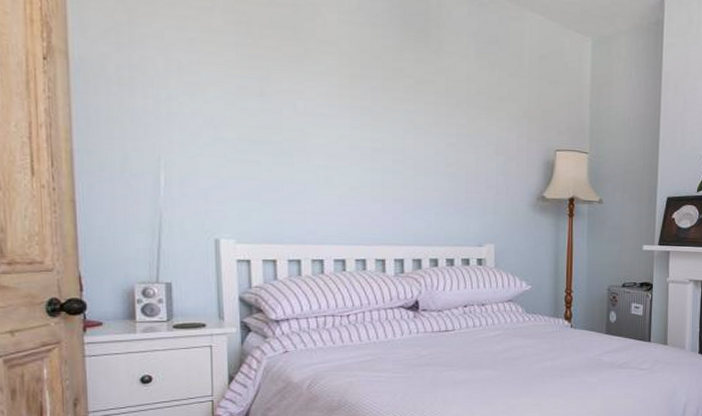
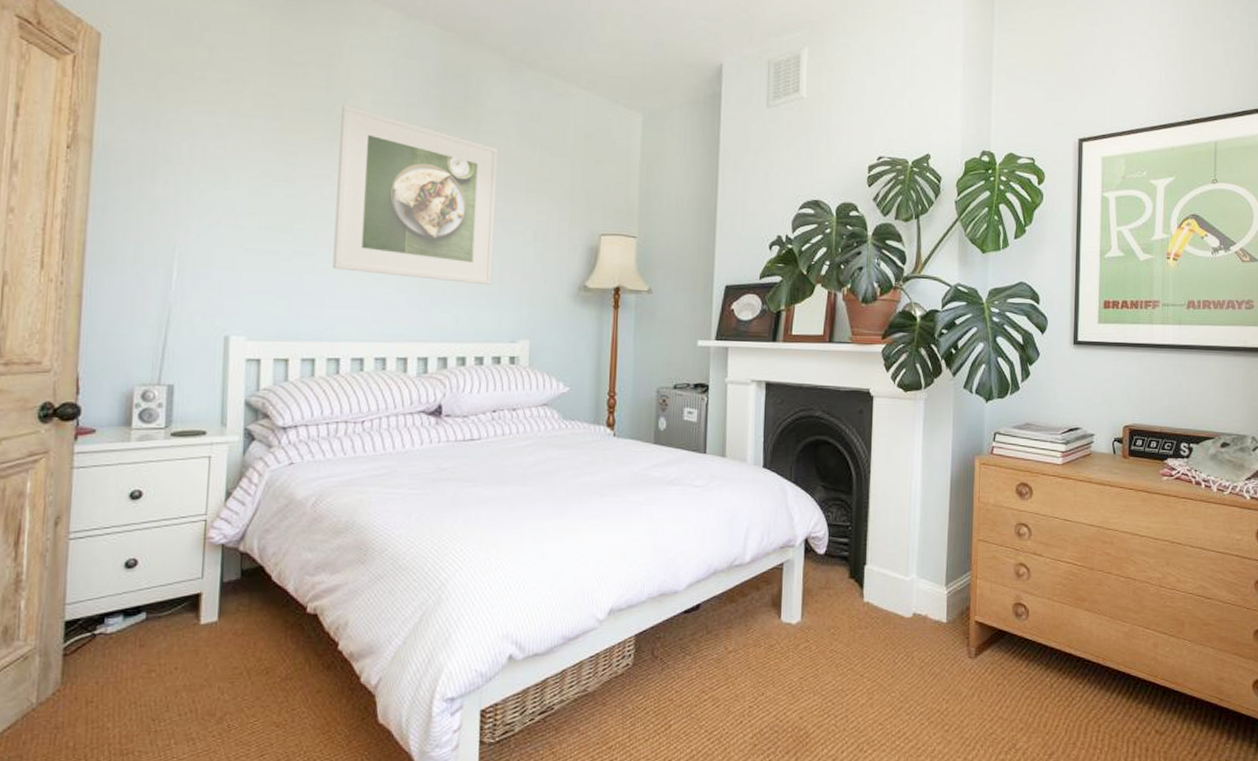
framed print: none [310,23,460,195] -> present [332,105,499,285]

